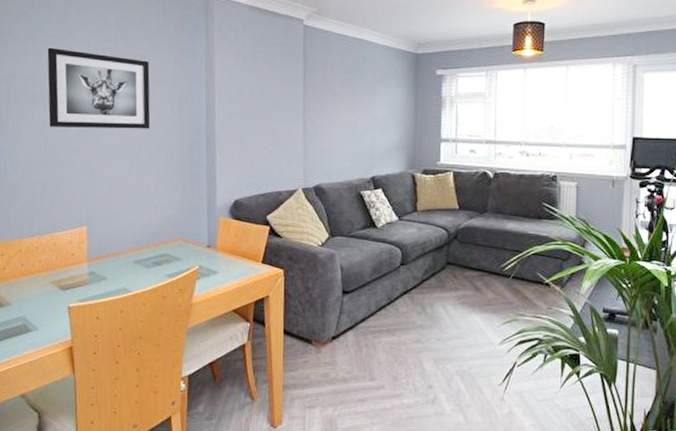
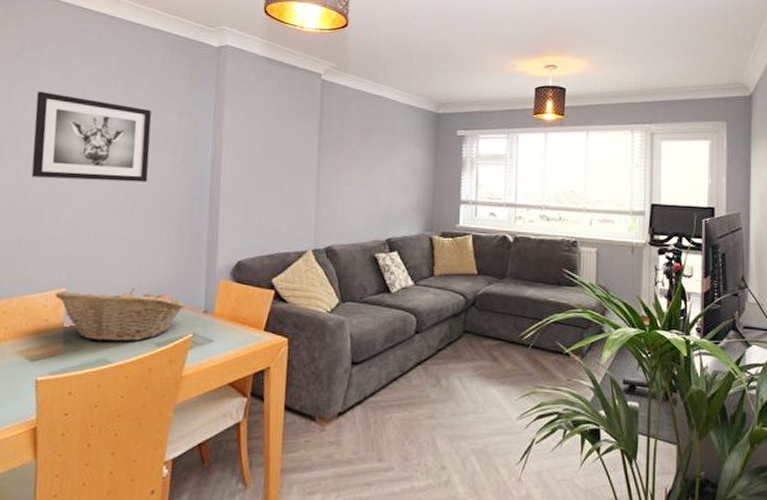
fruit basket: none [78,225,191,273] -> present [54,288,185,342]

